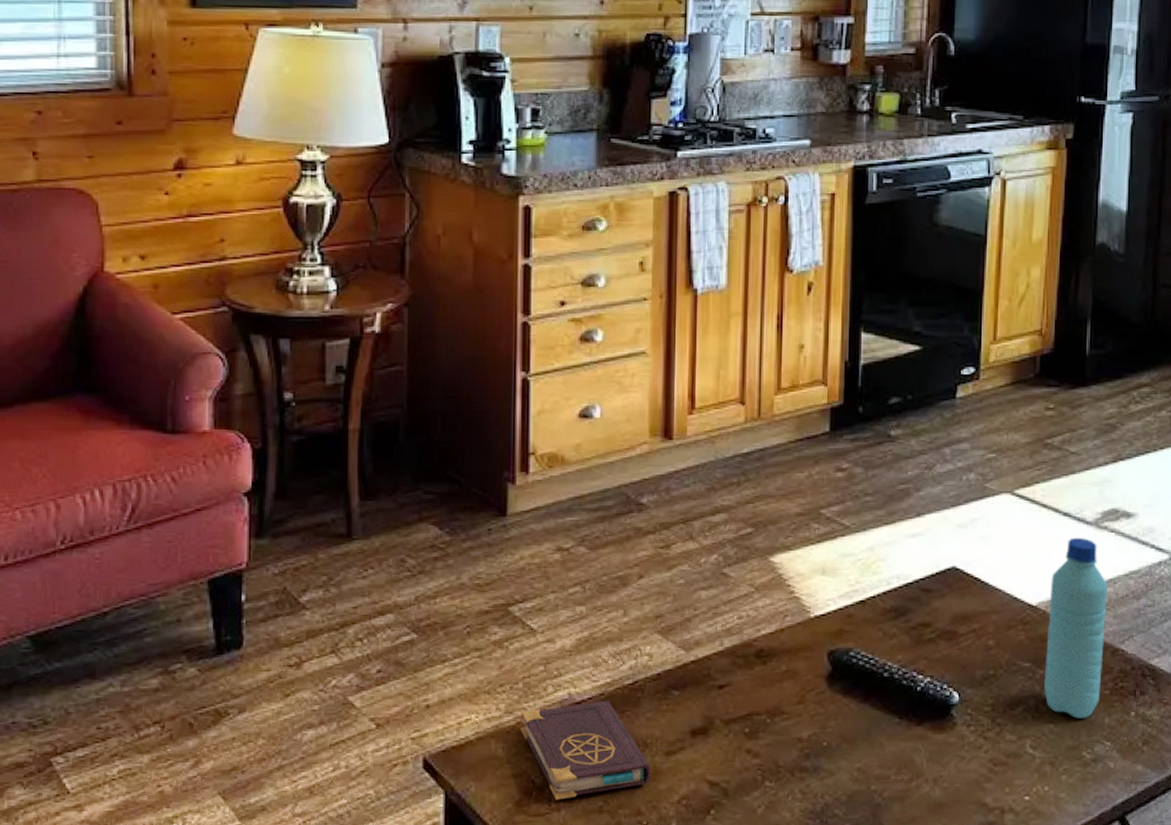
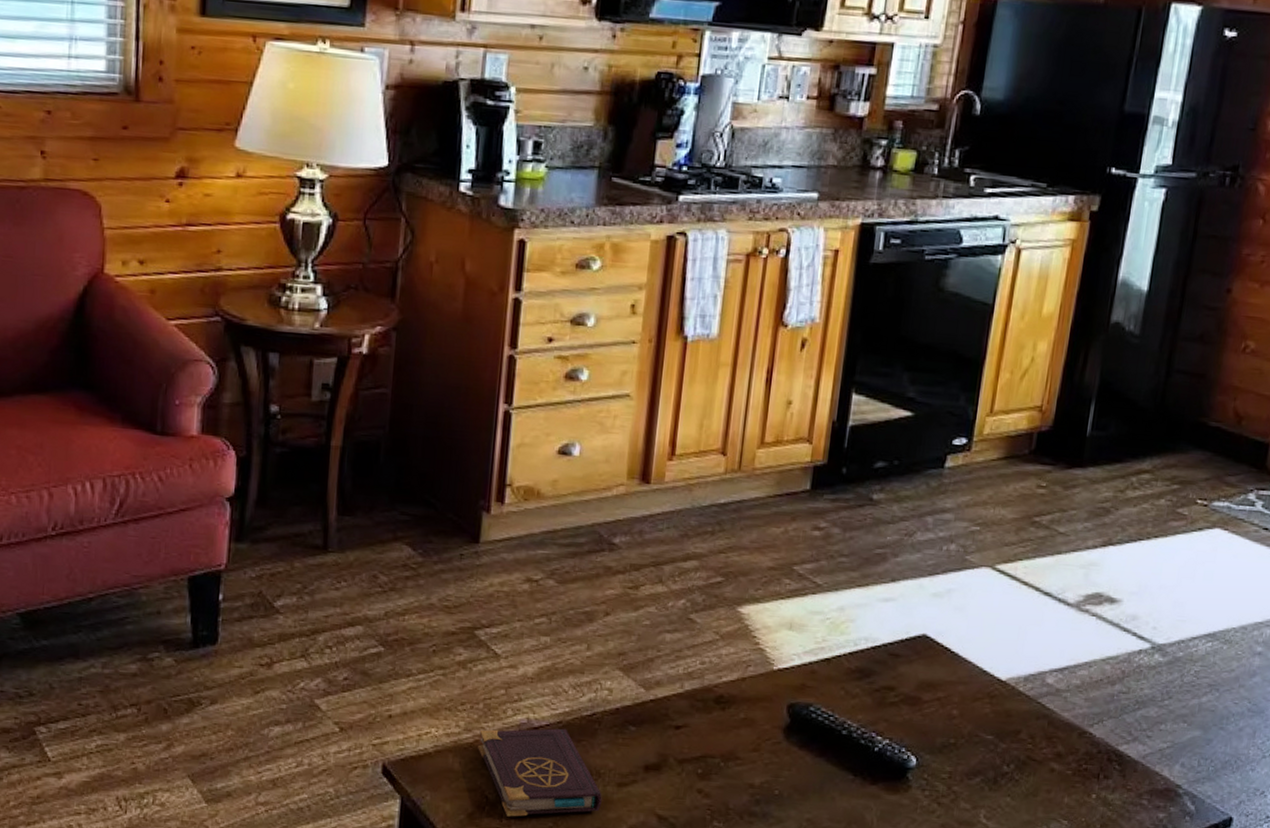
water bottle: present [1044,537,1108,719] -> none [1004,617,1083,796]

